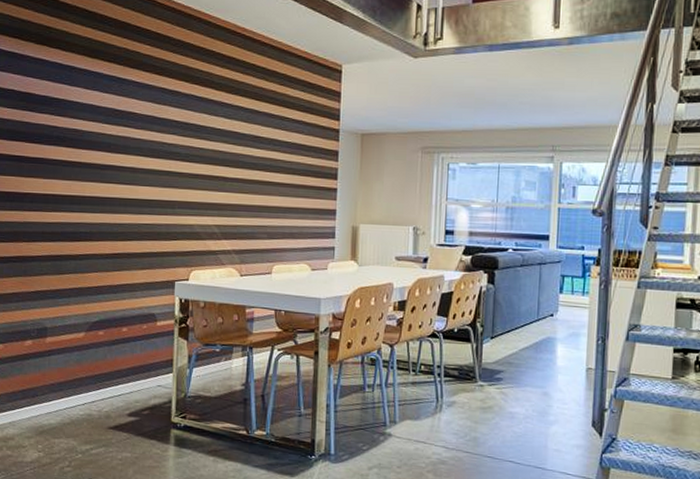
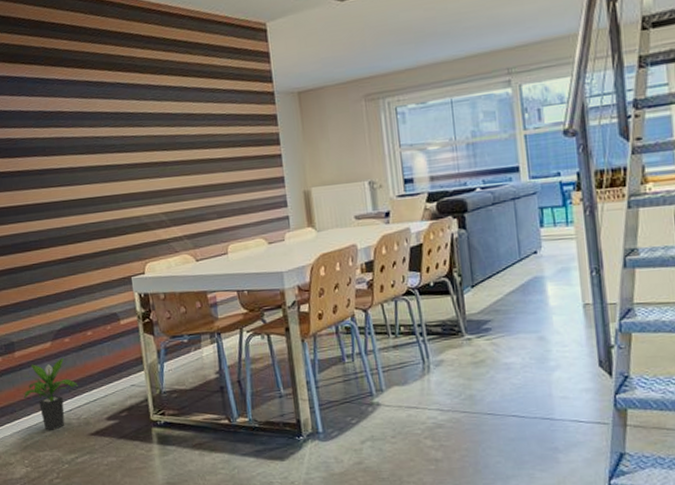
potted plant: none [47,349,106,419] -> present [23,357,79,430]

